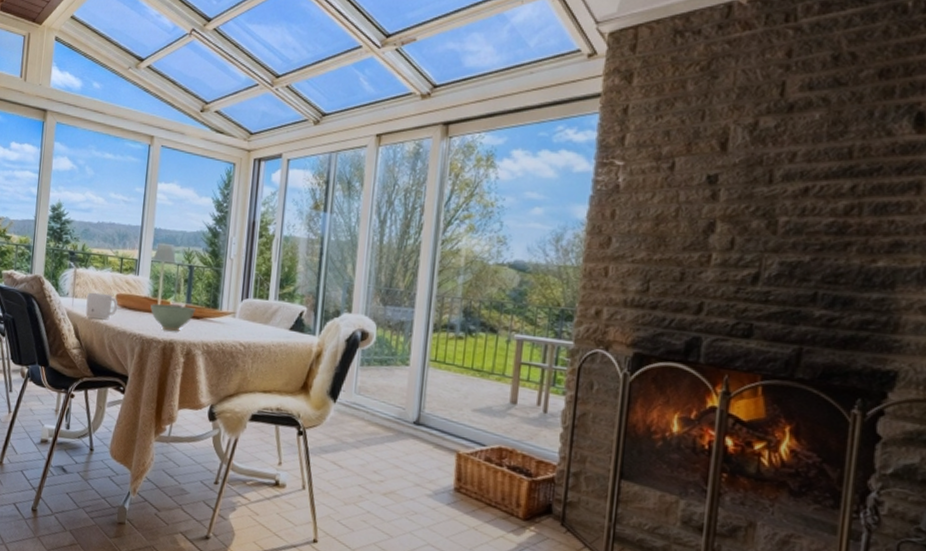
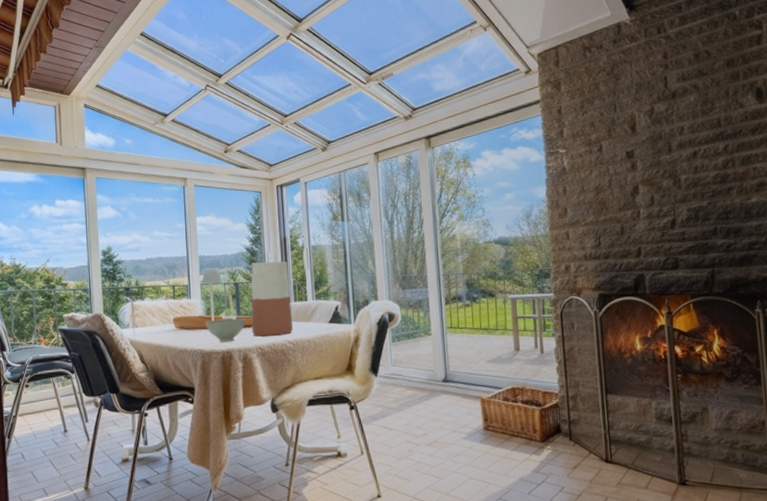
mug: present [85,292,118,320] -> none [147,319,176,343]
vase: none [200,245,253,335] -> present [251,261,293,337]

